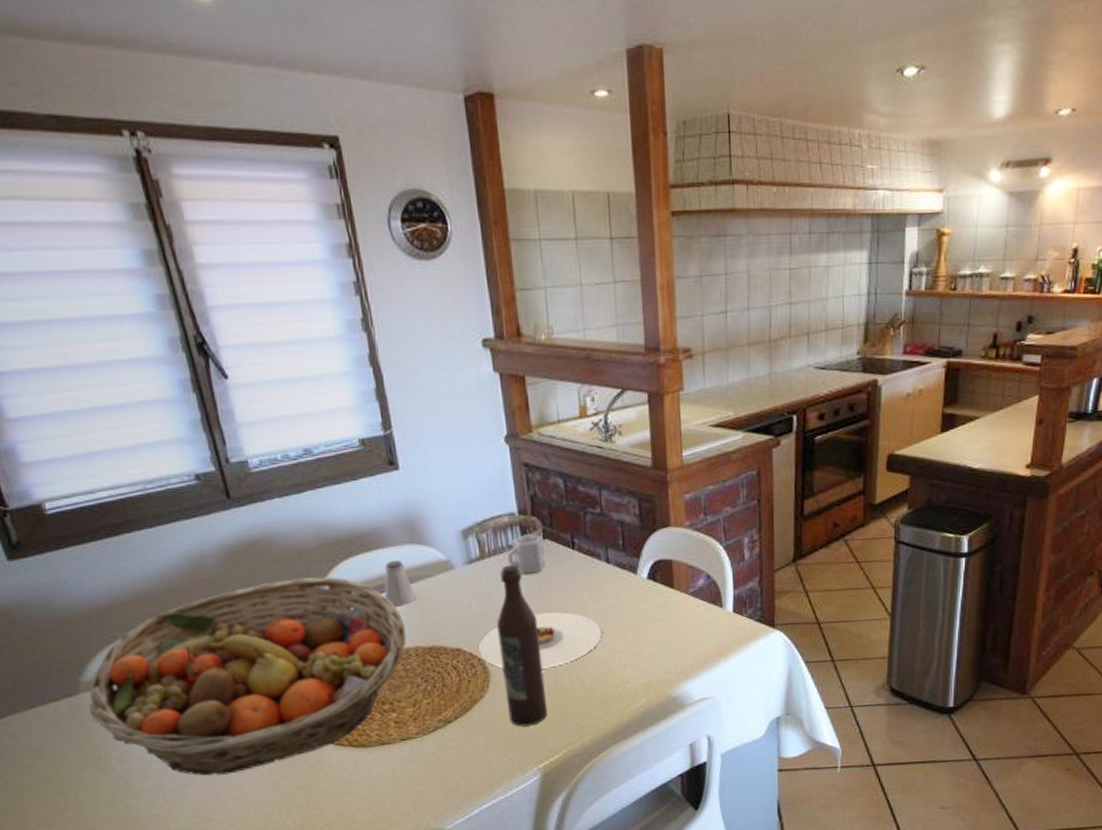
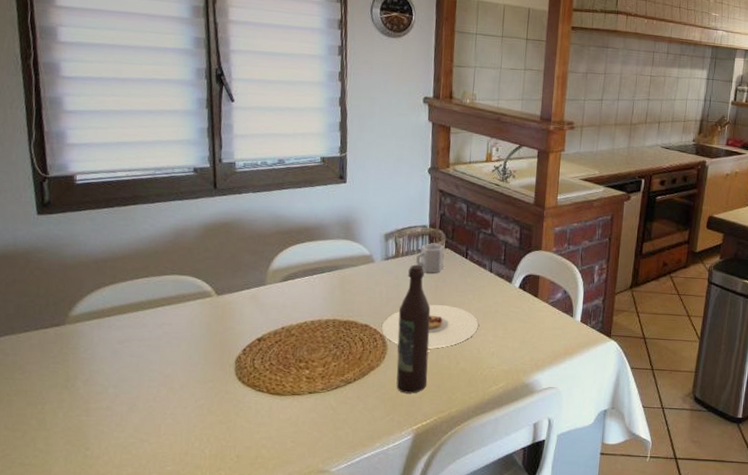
fruit basket: present [89,577,407,776] -> none [70,255,329,405]
saltshaker: present [384,559,416,607] -> none [317,250,342,286]

